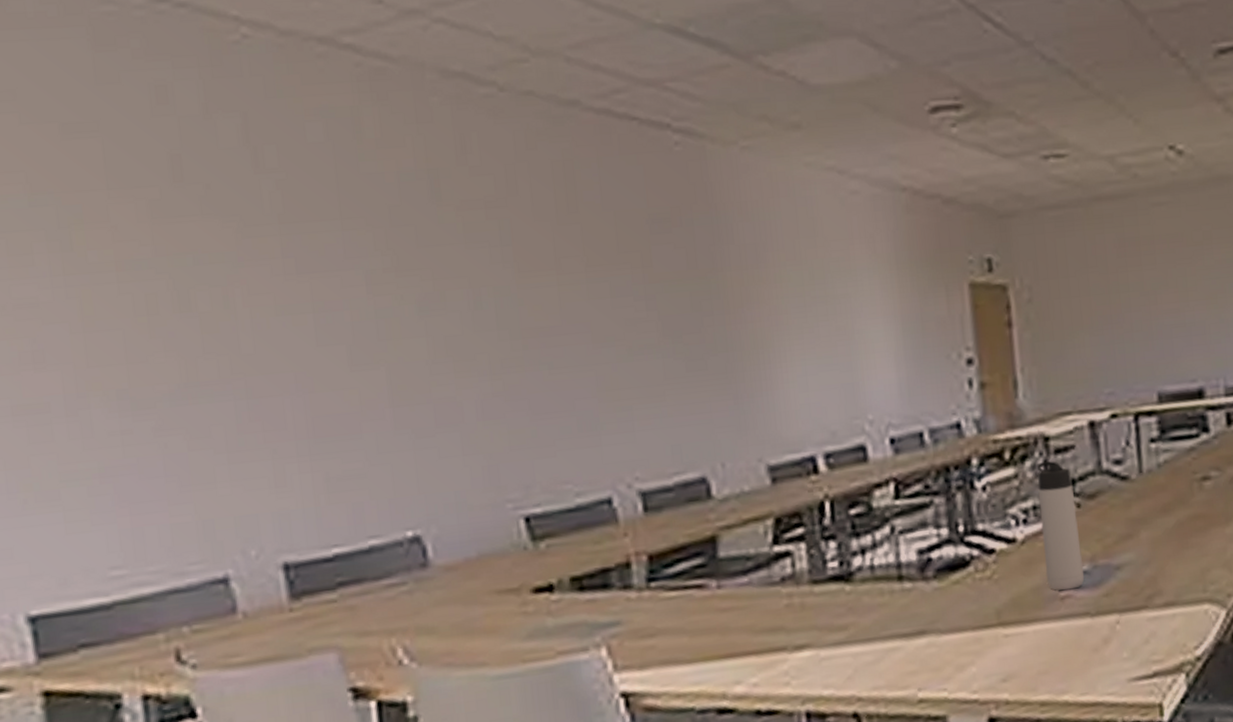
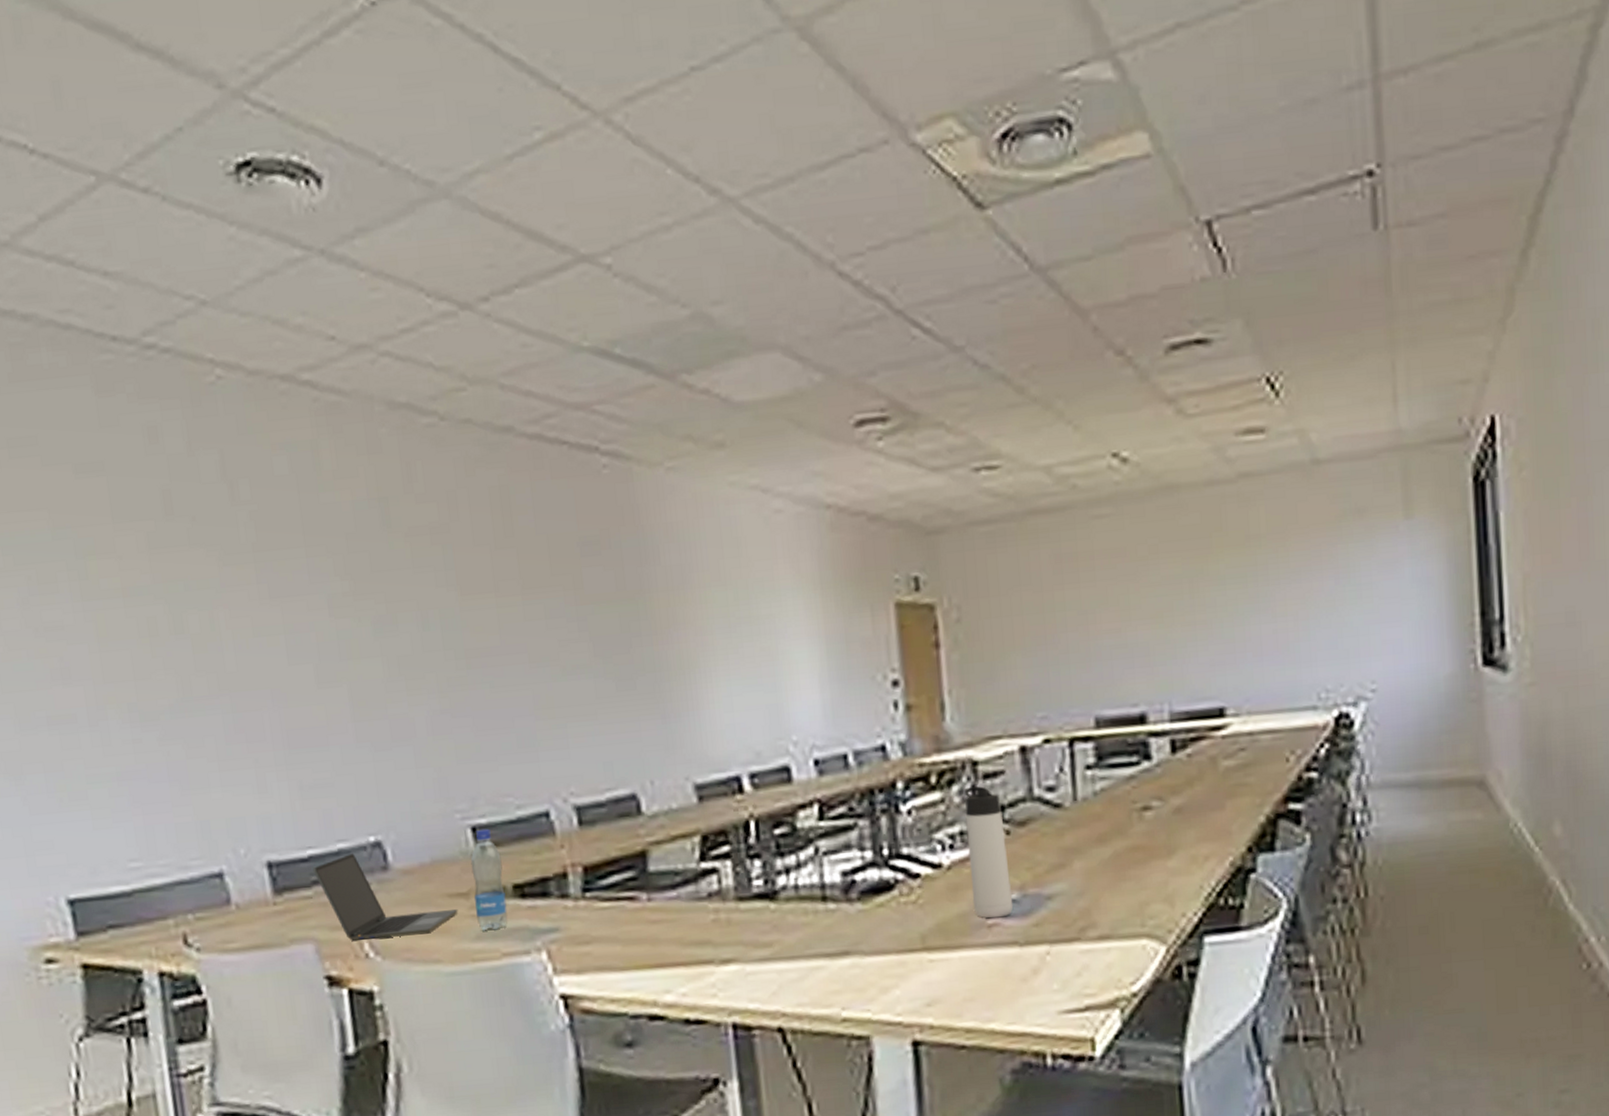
laptop: none [338,551,508,647] -> present [313,854,458,941]
bottle: none [523,518,564,629] -> present [470,828,508,931]

